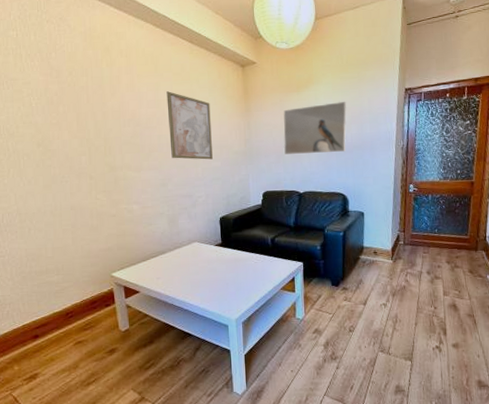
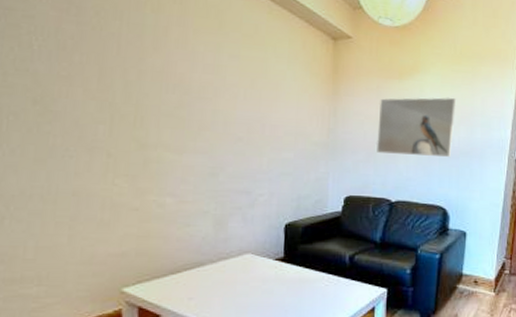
wall art: present [166,91,213,160] -> none [228,56,288,149]

